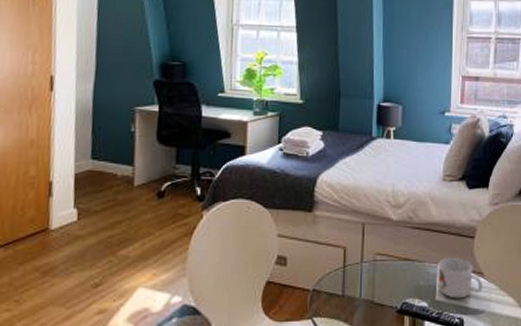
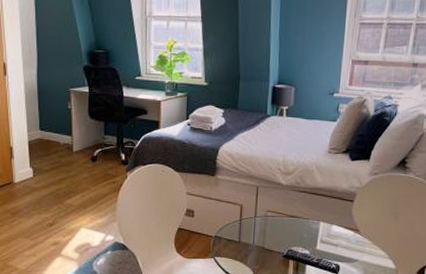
mug: present [438,258,484,299] -> none [319,217,359,250]

